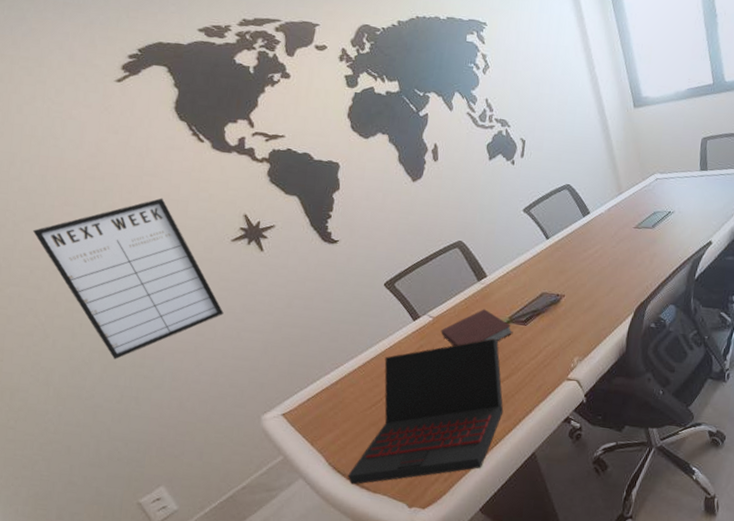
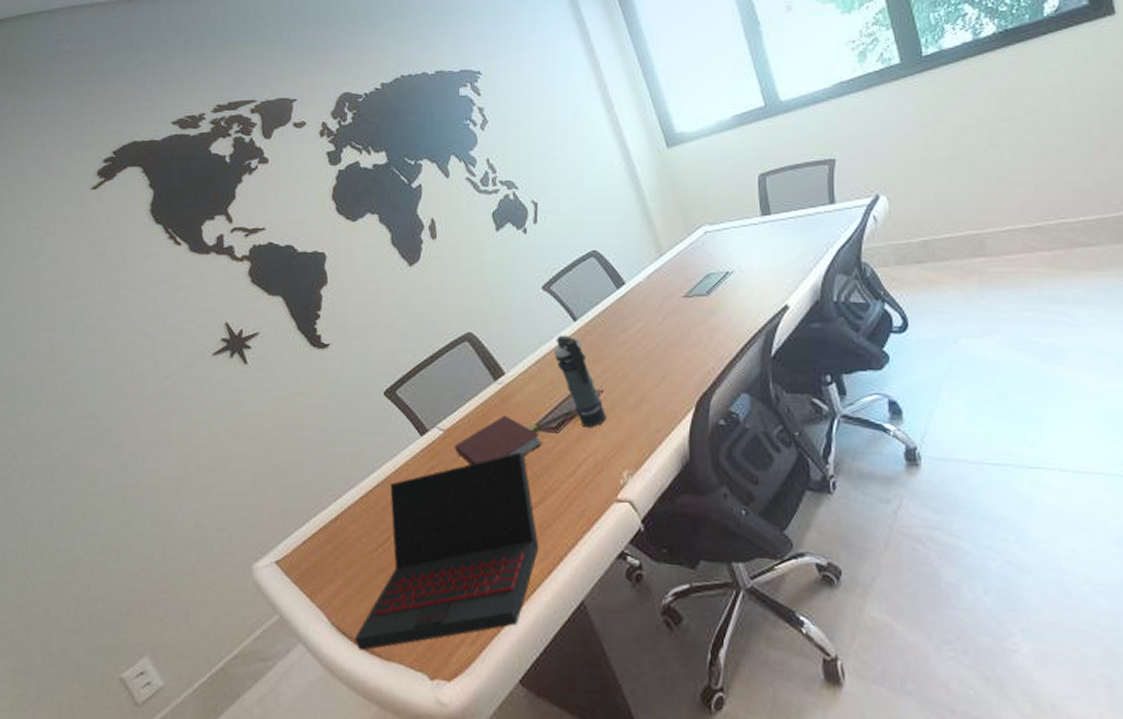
writing board: present [32,197,224,360] -> none [11,312,207,503]
smoke grenade: none [528,249,565,323] -> present [554,335,606,427]

